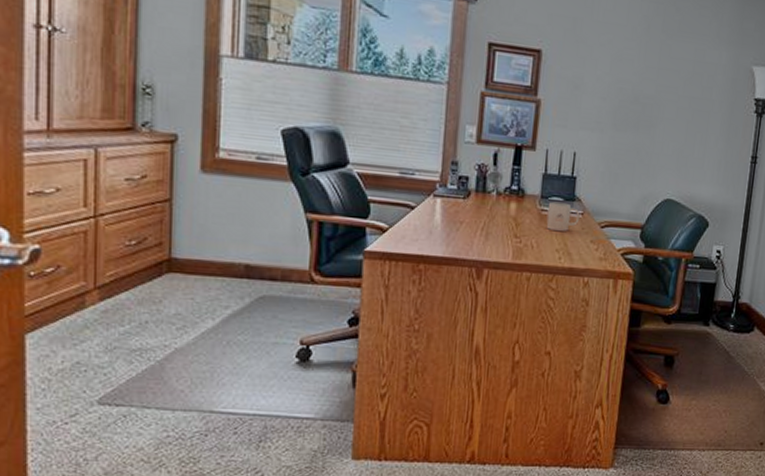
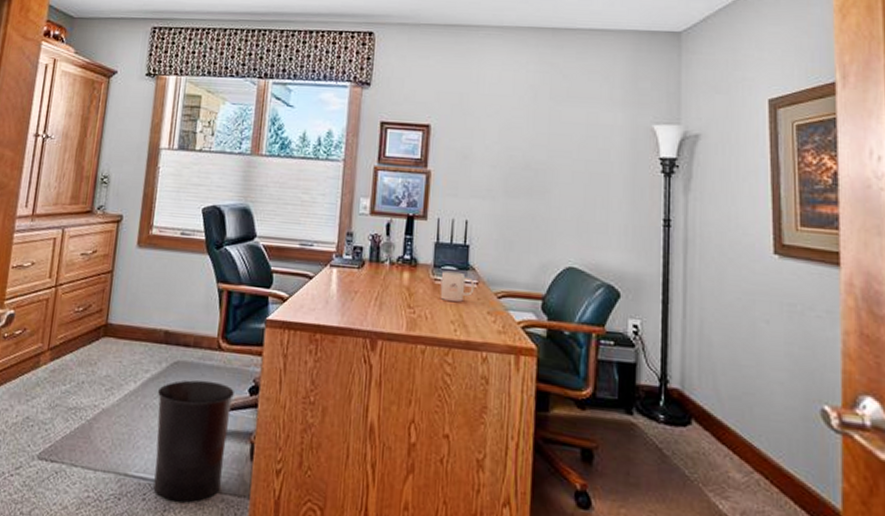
waste bin: none [241,314,331,432] -> present [153,380,234,503]

